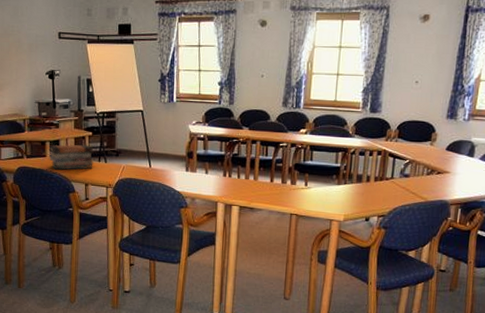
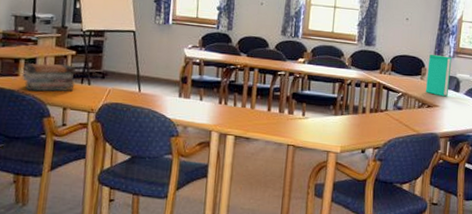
binder: none [435,119,467,163] -> present [425,55,452,97]

